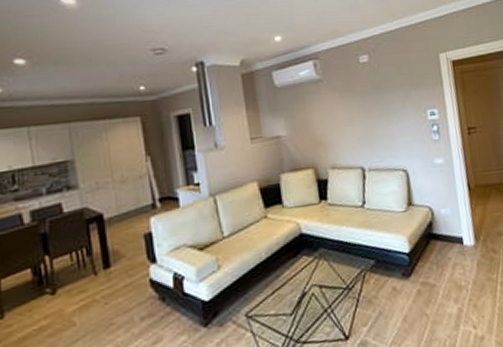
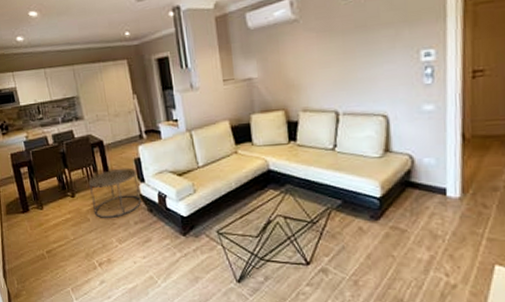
side table: none [78,246,151,319] -> present [88,167,142,218]

